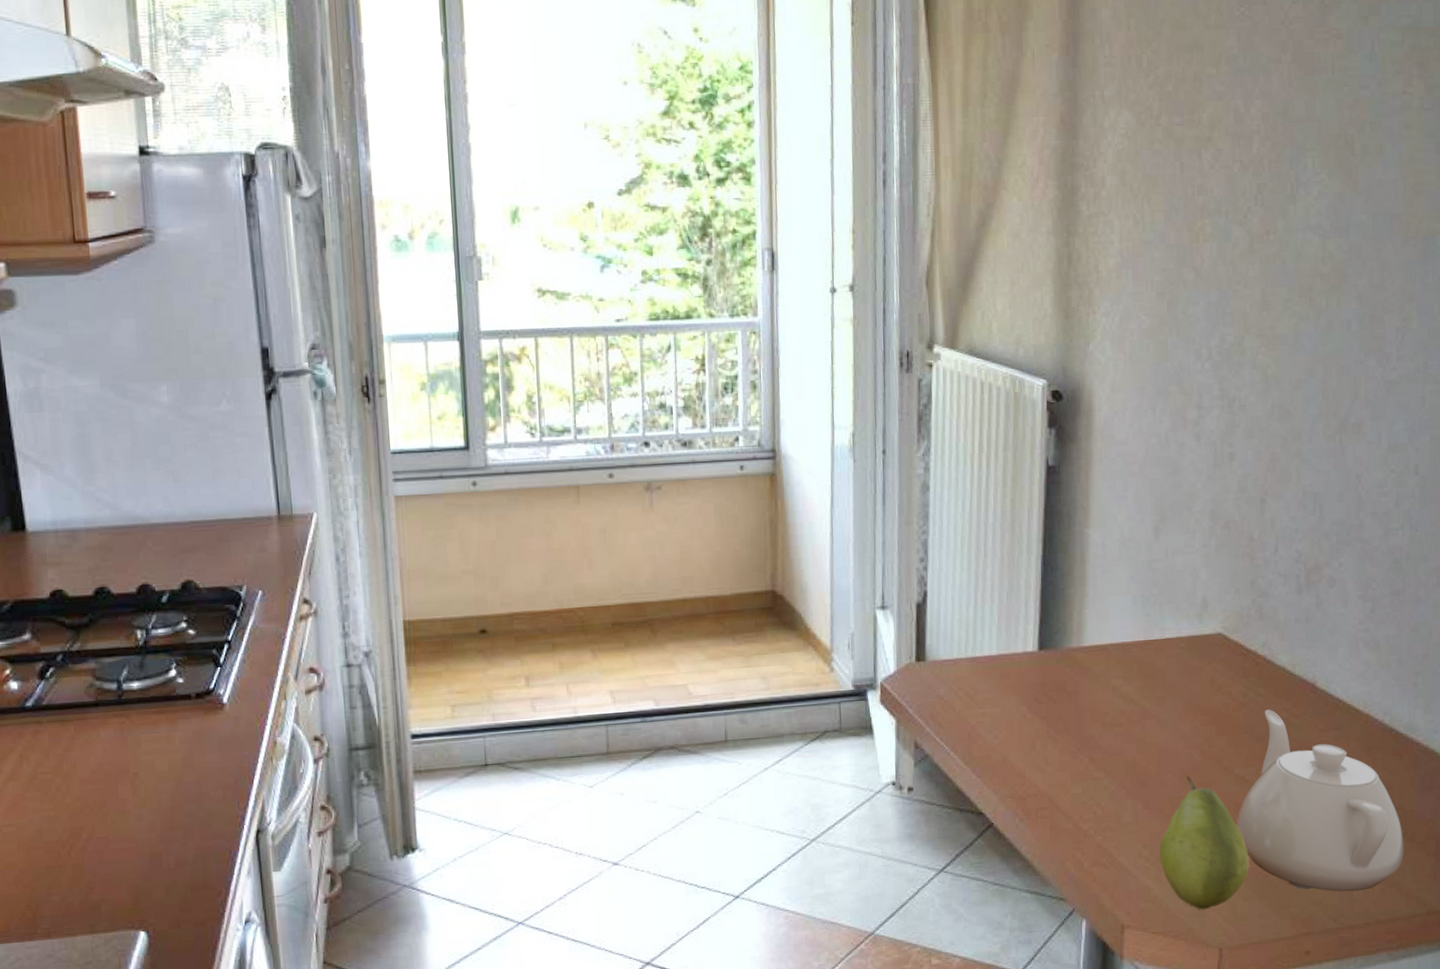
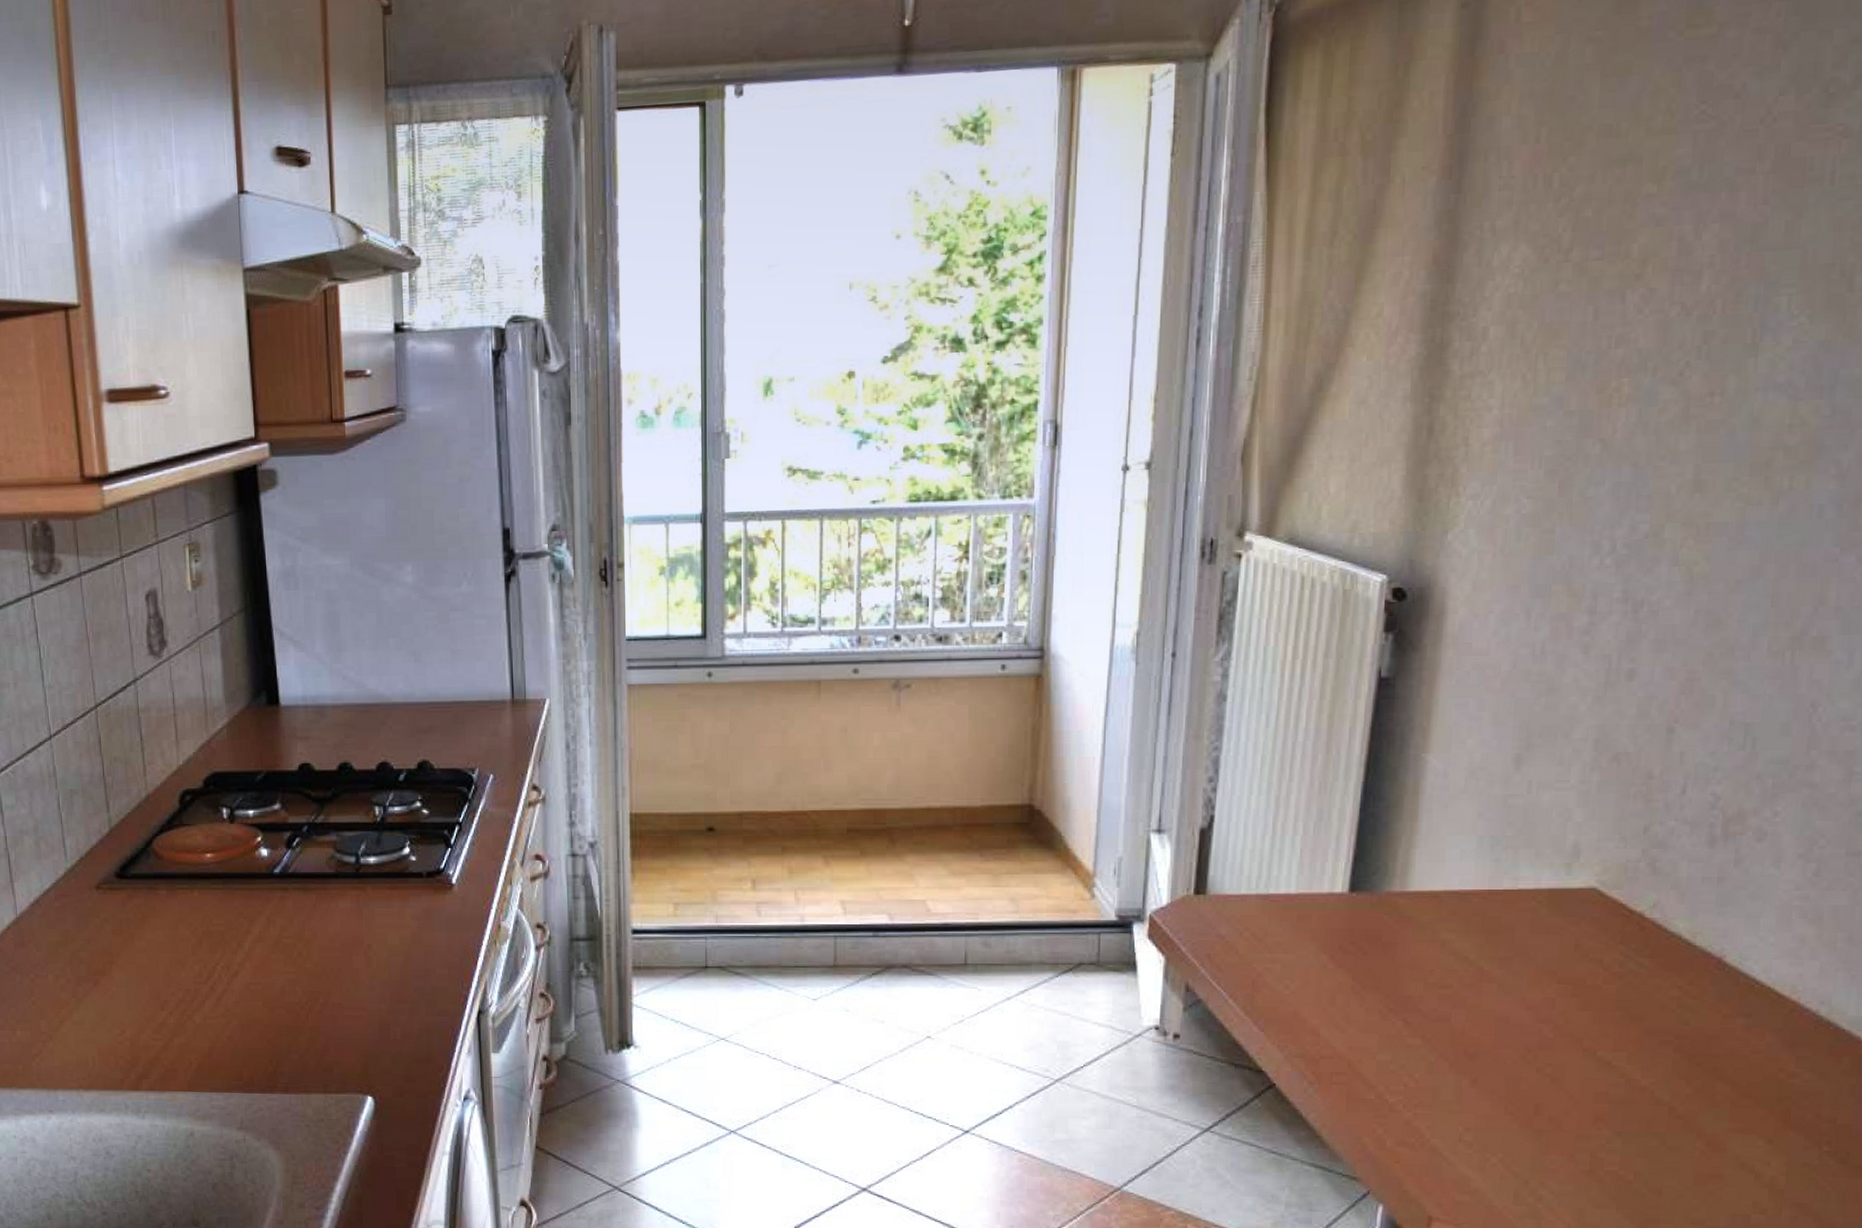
fruit: present [1158,775,1249,910] -> none [1485,1053,1608,1212]
teapot: present [1235,709,1405,892] -> none [1592,984,1833,1215]

